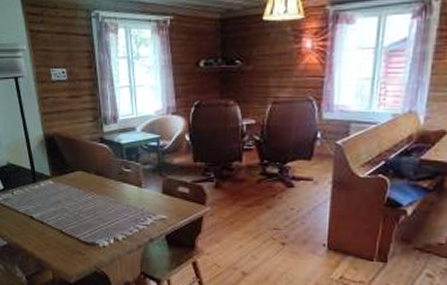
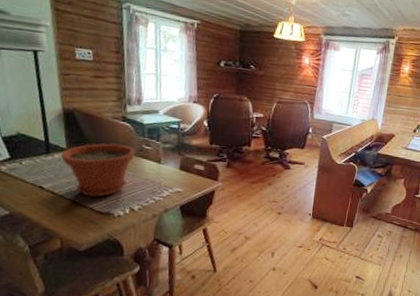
plant pot: none [45,168,115,226] -> present [60,143,136,197]

